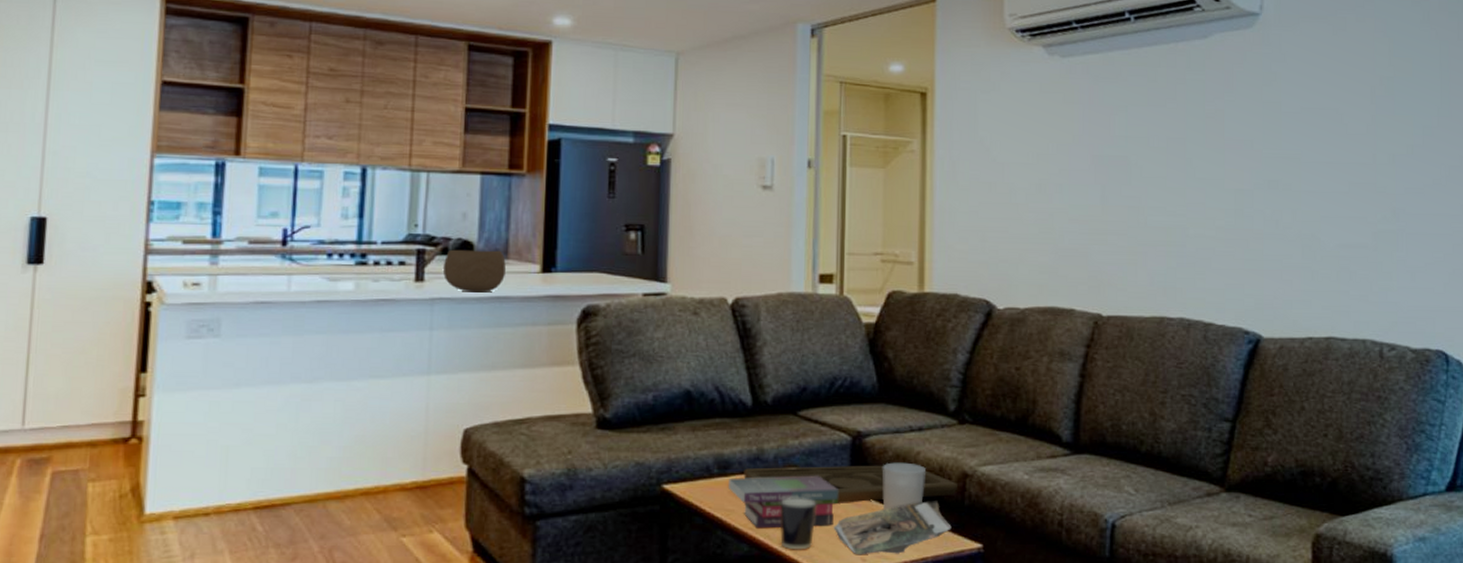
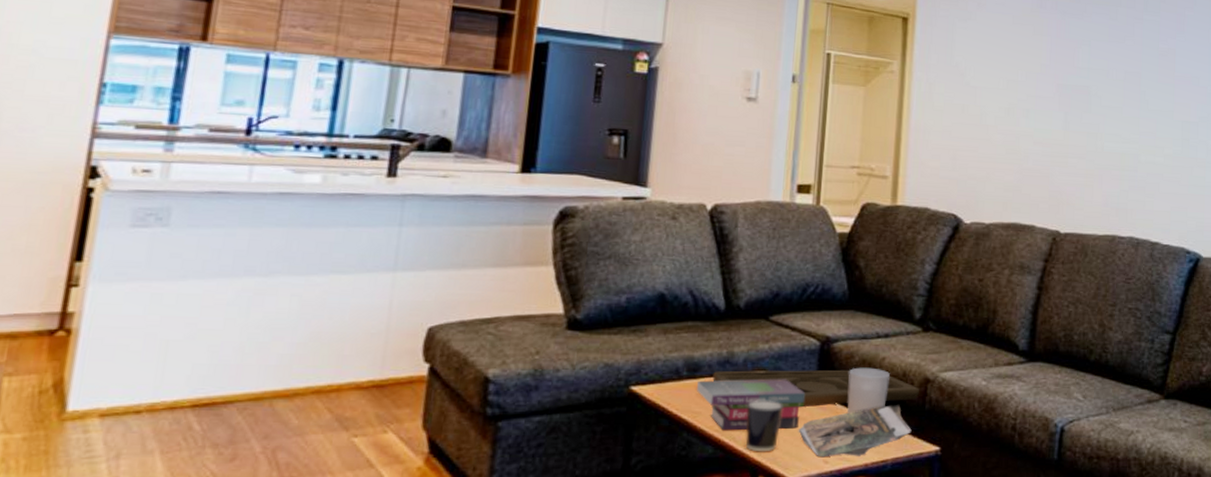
bowl: present [442,249,507,293] -> none [417,146,484,191]

